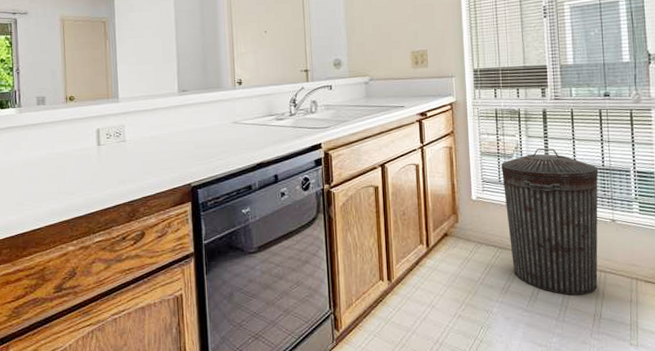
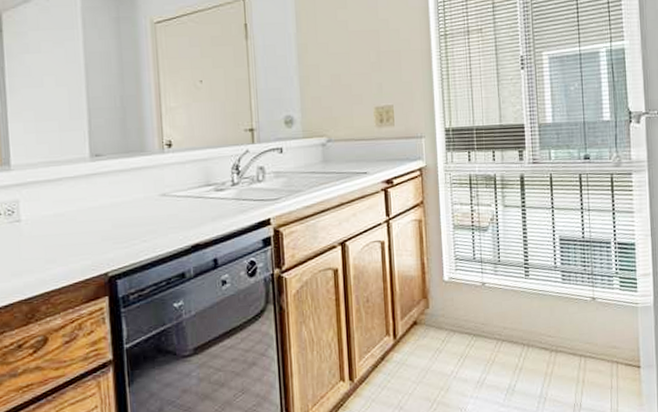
trash can: present [501,148,599,295] -> none [476,219,578,384]

